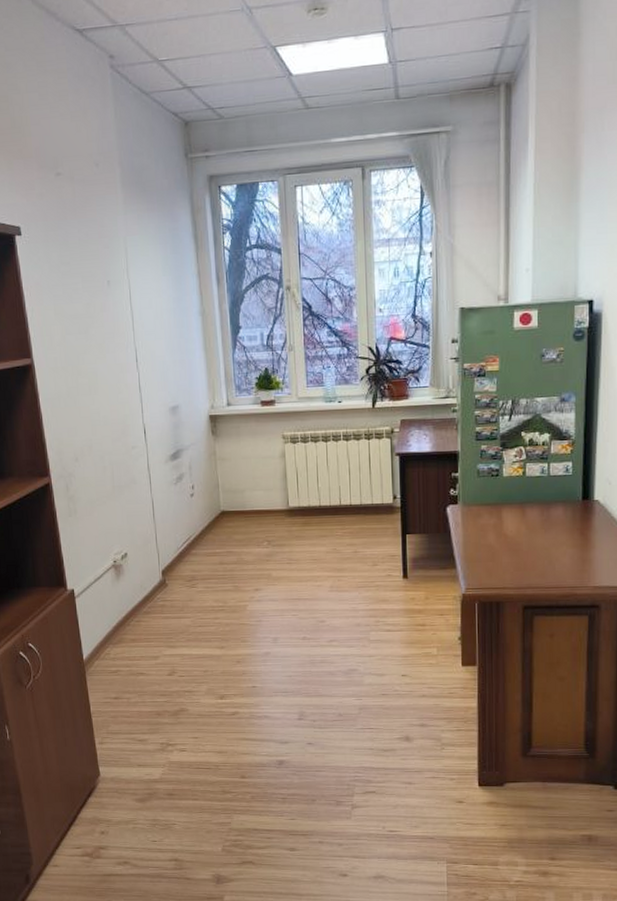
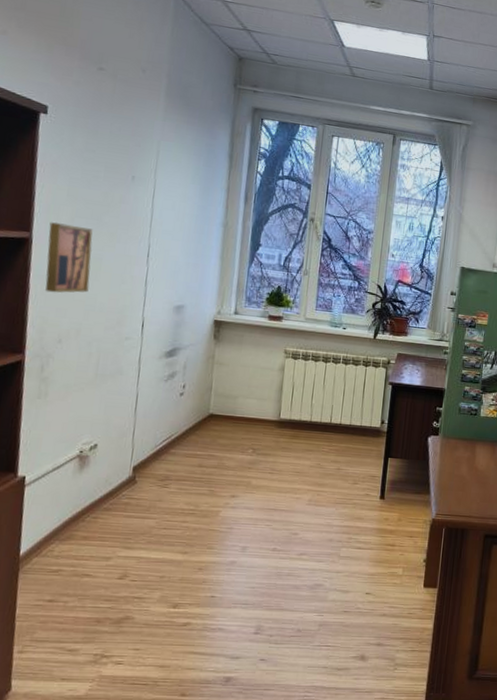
wall art: none [45,343,91,414] -> present [45,222,93,293]

